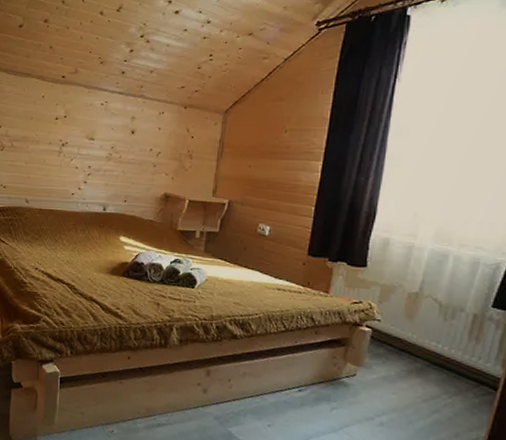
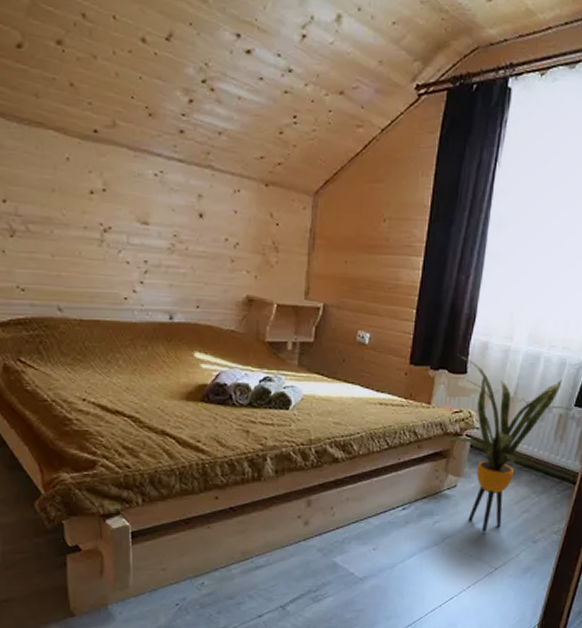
house plant: none [346,248,489,428] -> present [447,354,572,533]

